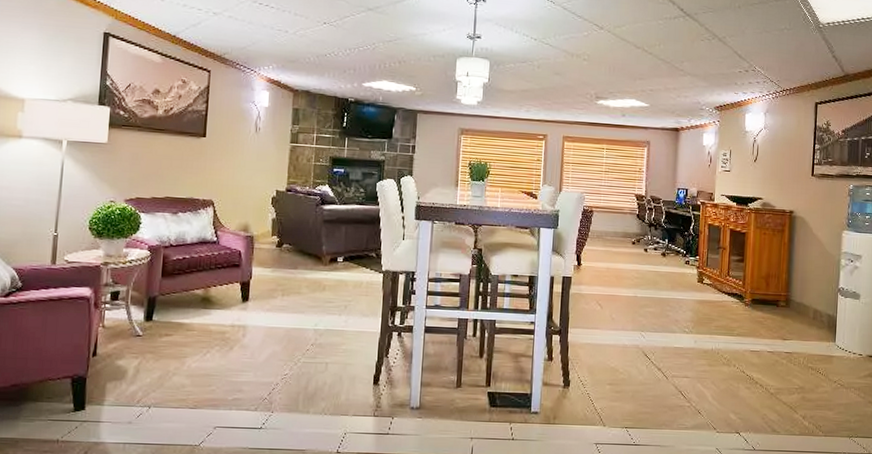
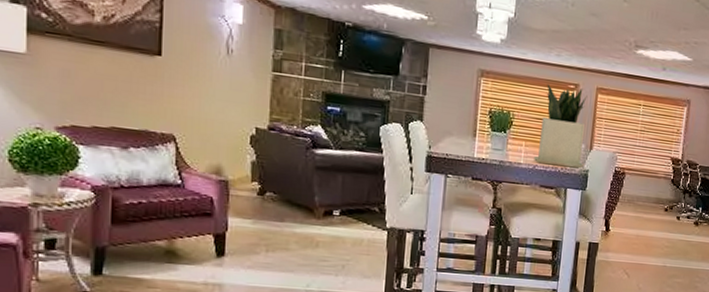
planter: none [508,136,555,210] -> present [533,83,588,169]

